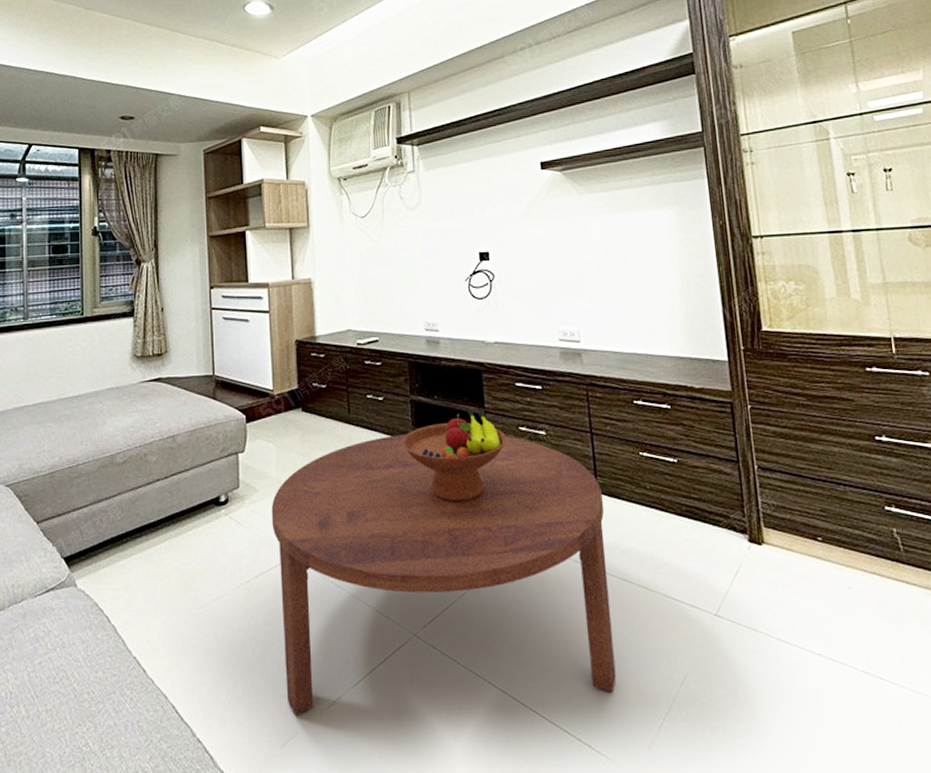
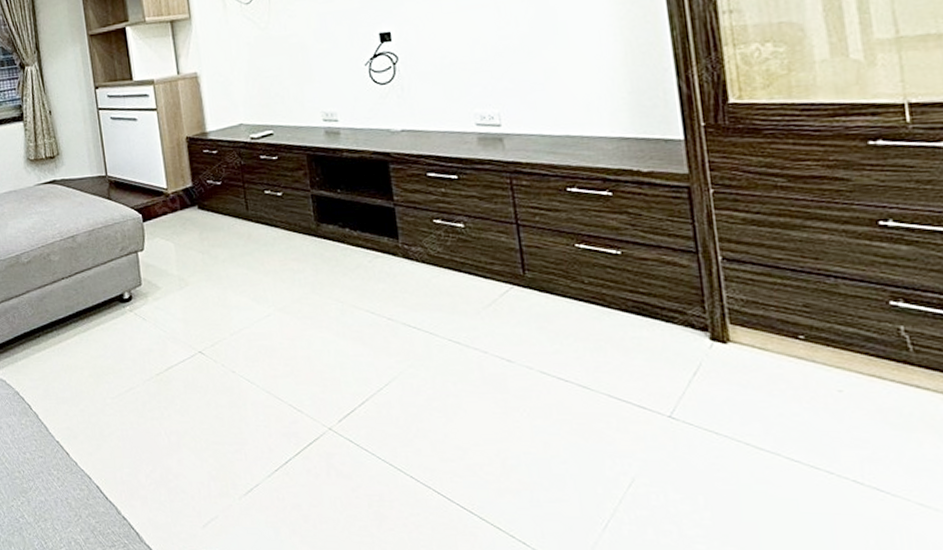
coffee table: present [271,433,616,715] -> none [175,229,553,500]
fruit bowl: present [401,408,508,502] -> none [304,201,421,298]

